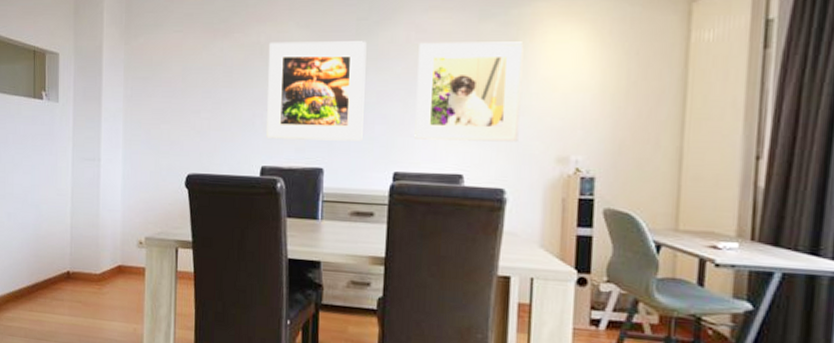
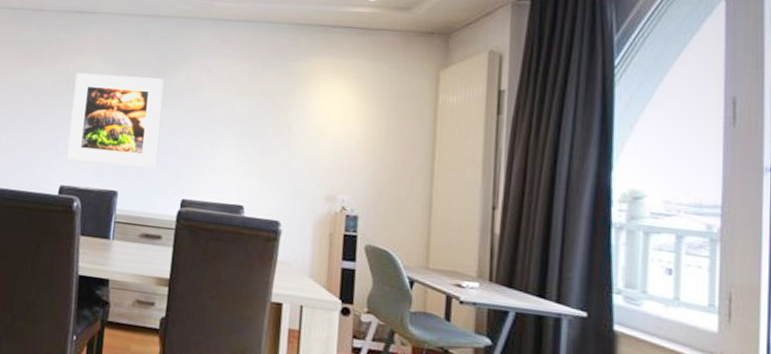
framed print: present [414,41,524,142] -> none [202,84,300,180]

